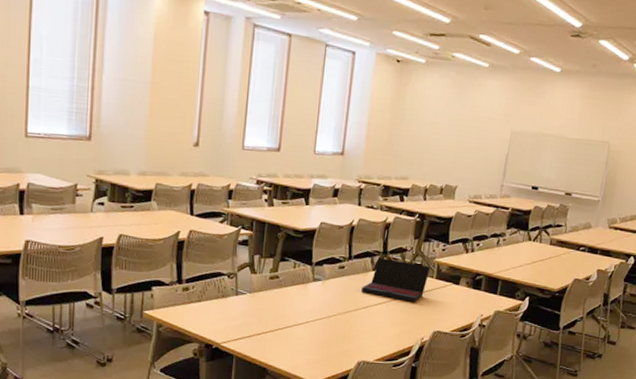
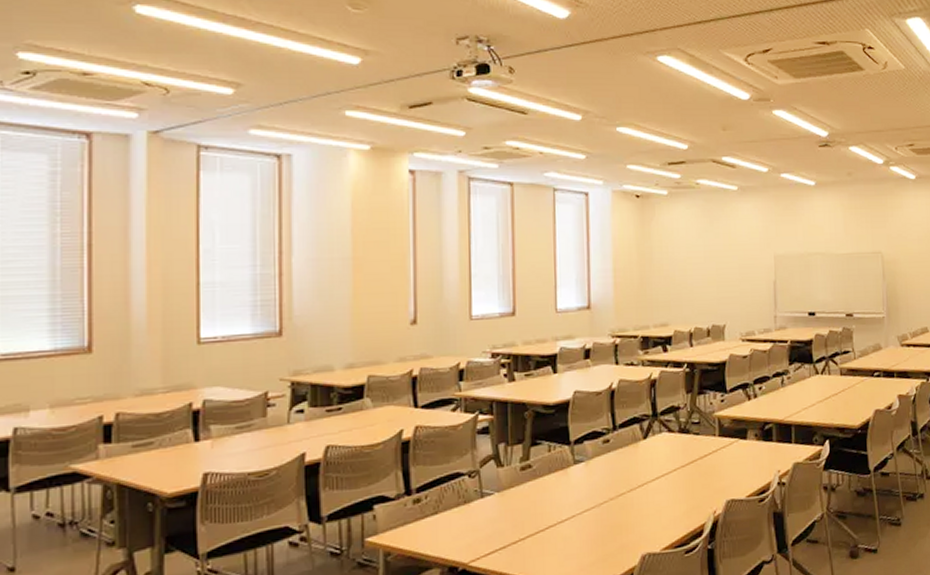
laptop: present [361,257,431,302] -> none [634,421,711,470]

